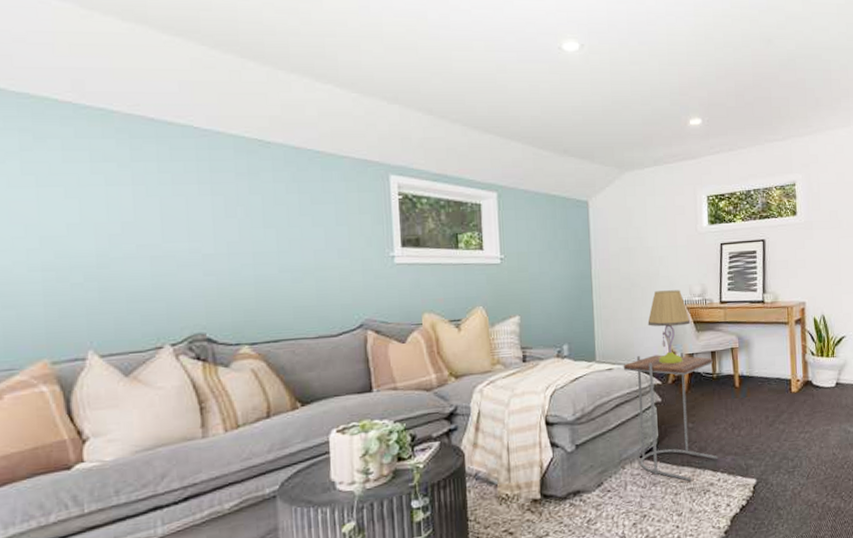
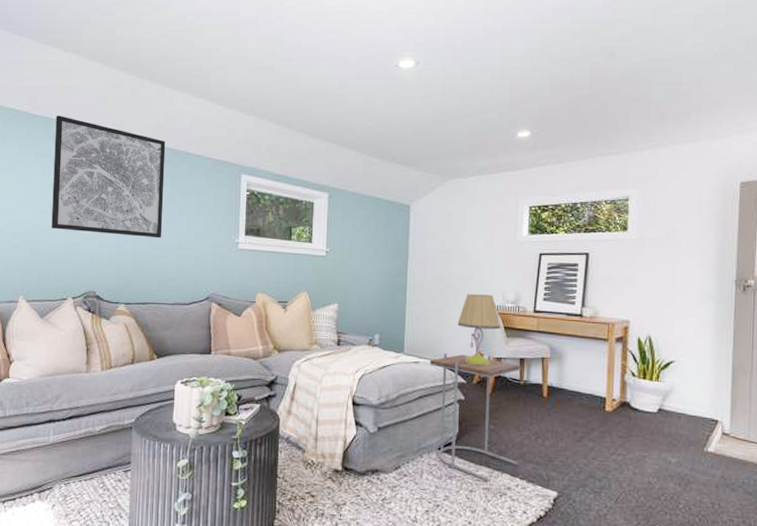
wall art: none [118,106,293,259] -> present [51,116,166,239]

